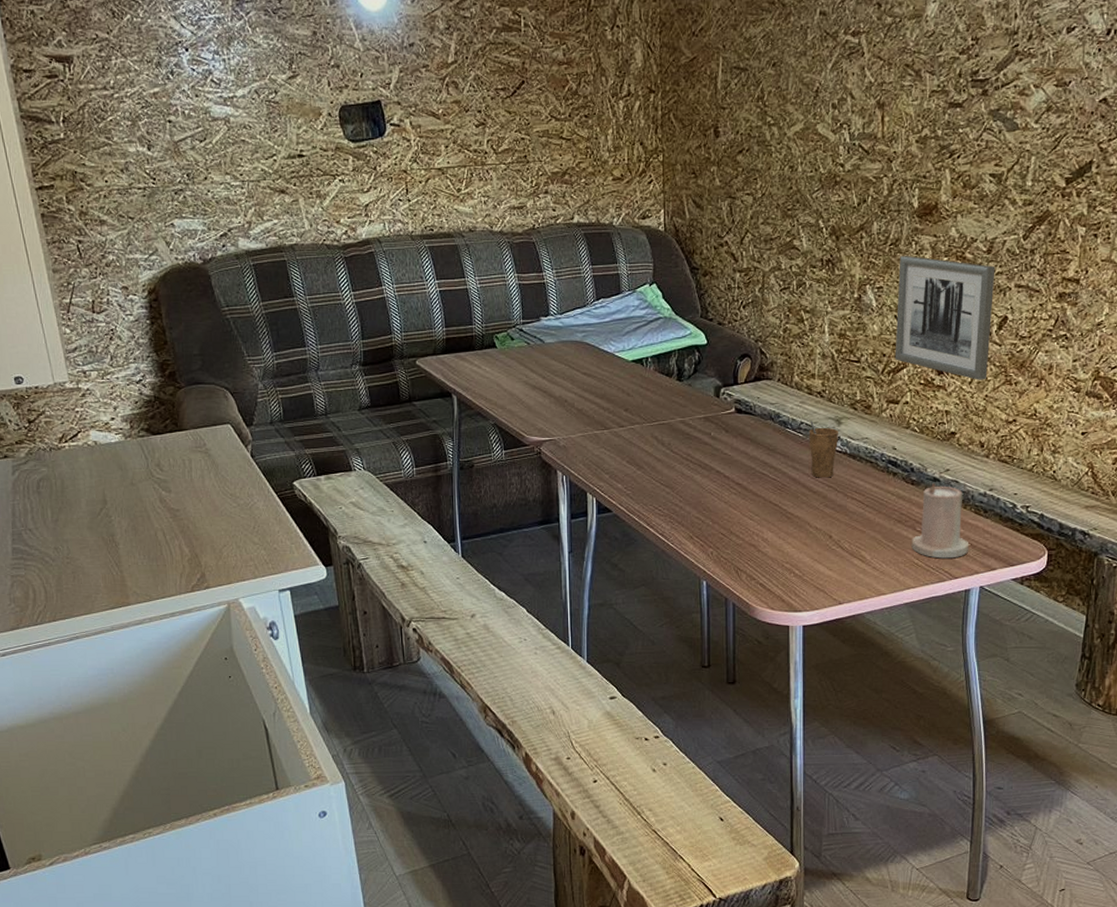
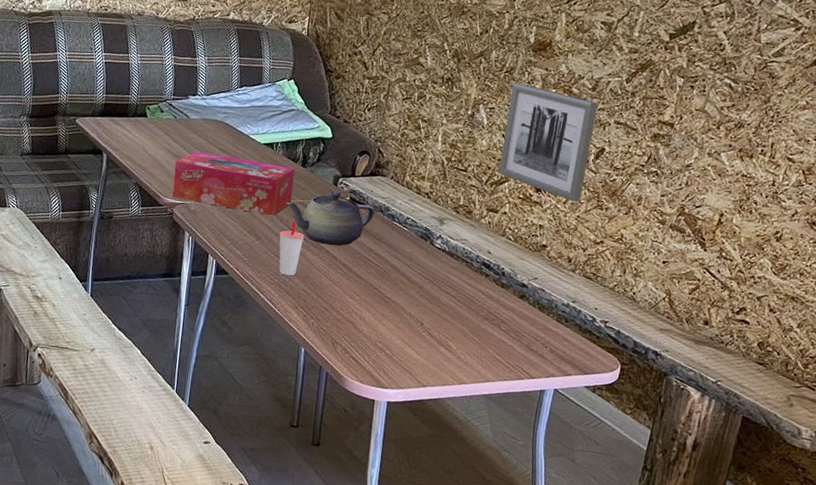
tissue box: none [536,379,671,441] -> present [172,151,295,216]
cup: none [662,443,691,505] -> present [279,221,305,276]
teapot: none [665,403,765,464] -> present [286,191,375,246]
cup: present [809,421,838,478] -> none [411,218,440,271]
candle: present [911,483,970,559] -> none [495,288,549,360]

